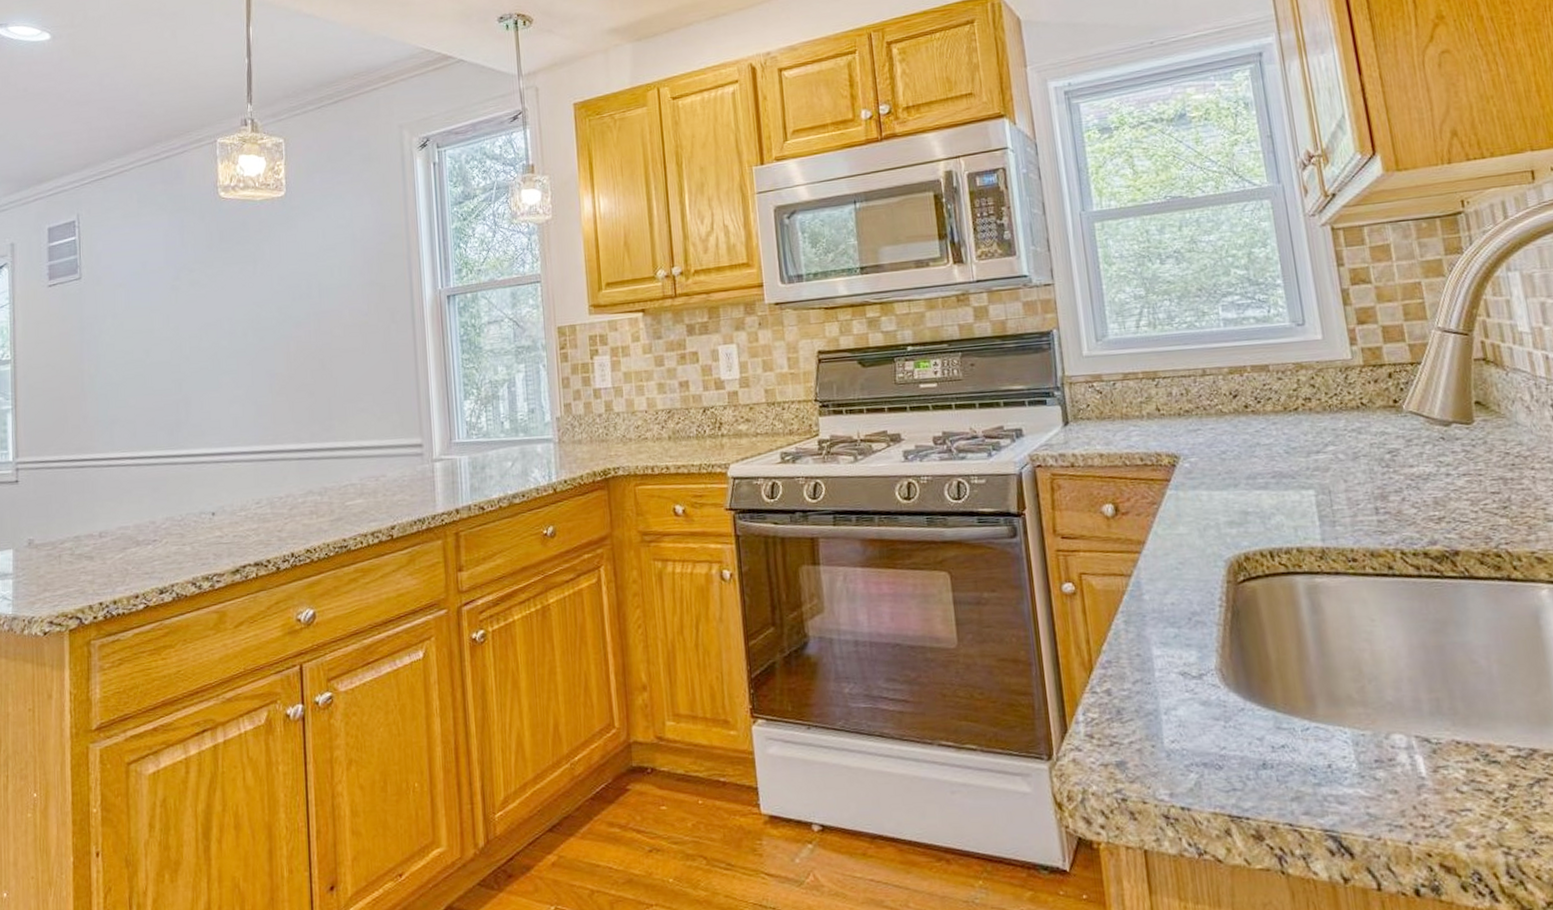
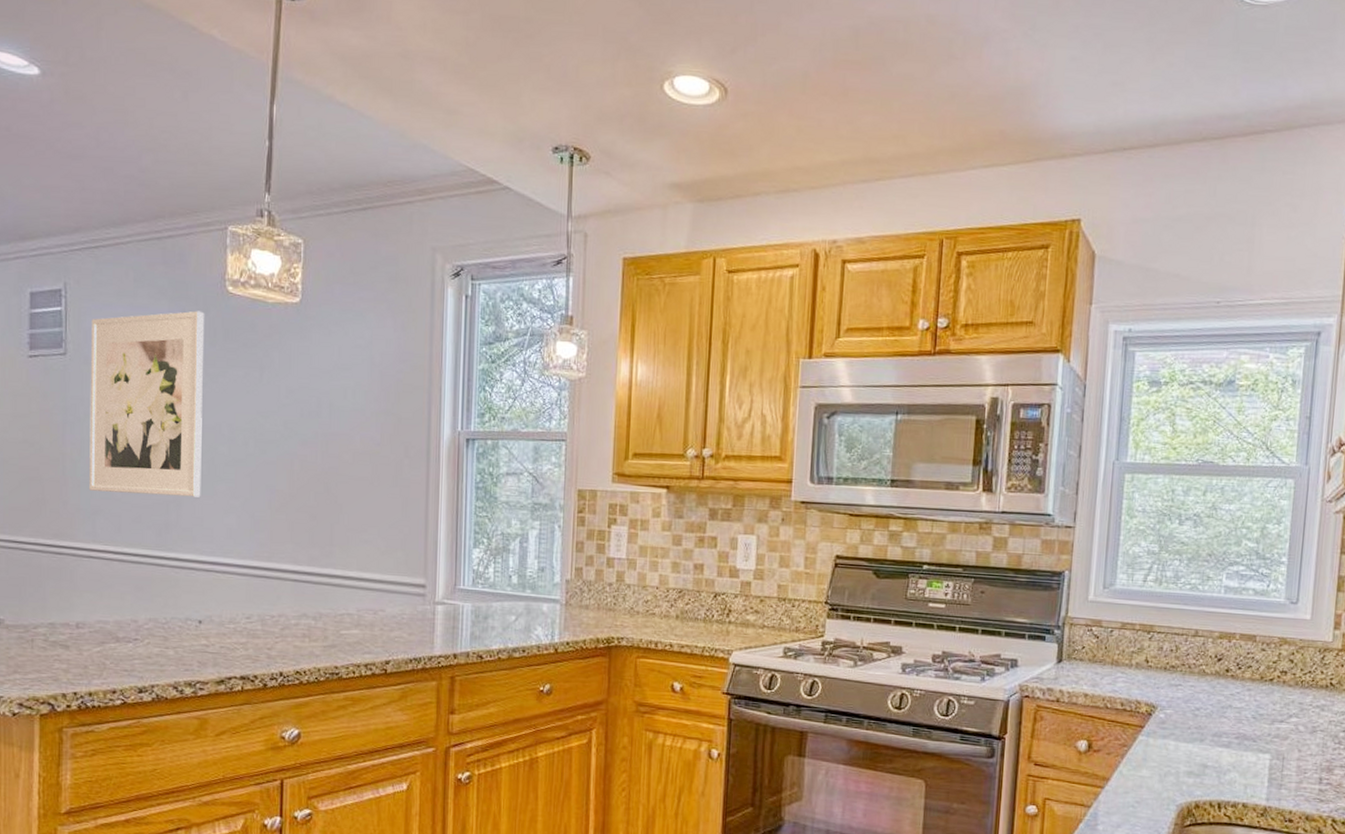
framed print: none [102,219,207,402] -> present [89,311,205,497]

